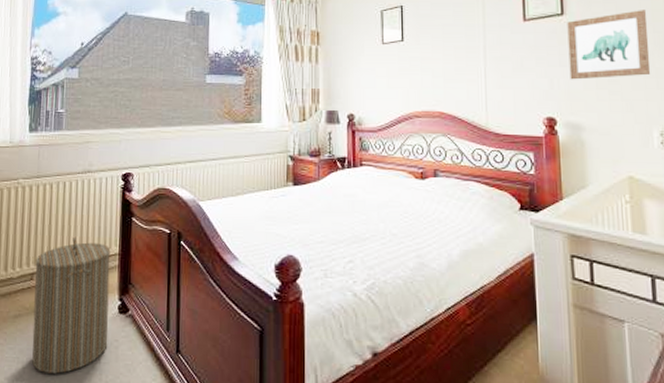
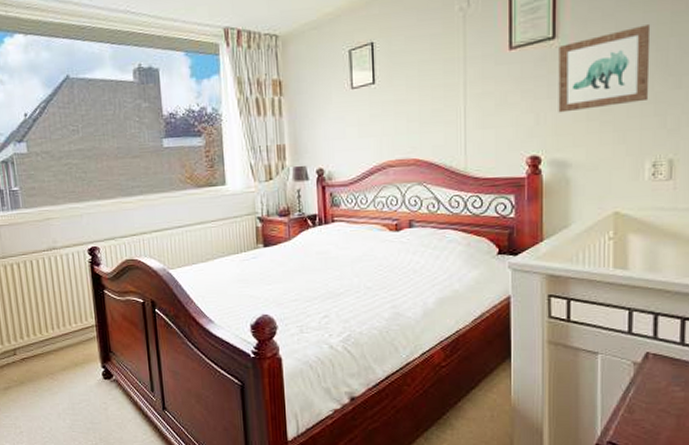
laundry hamper: present [32,236,111,374] -> none [15,312,97,435]

